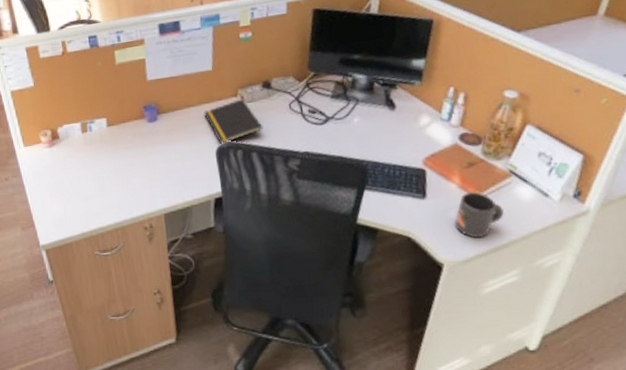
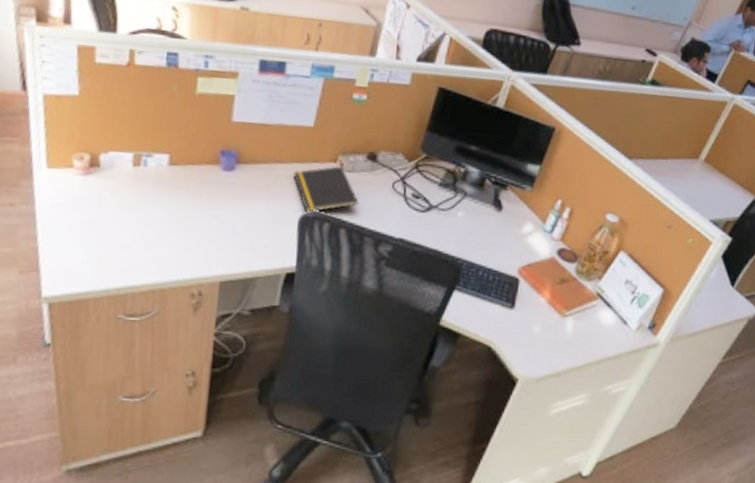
mug: present [455,192,504,239] -> none [537,309,585,357]

